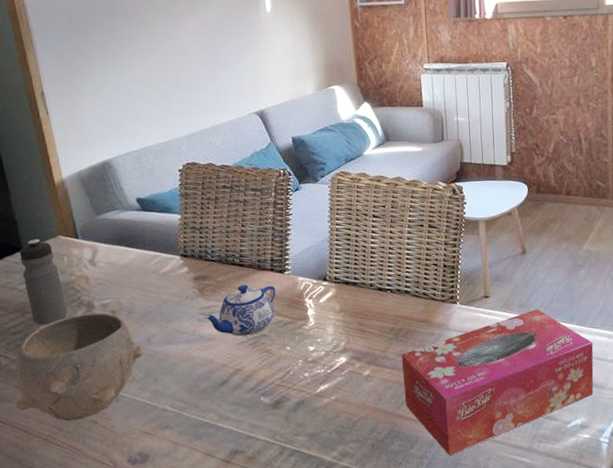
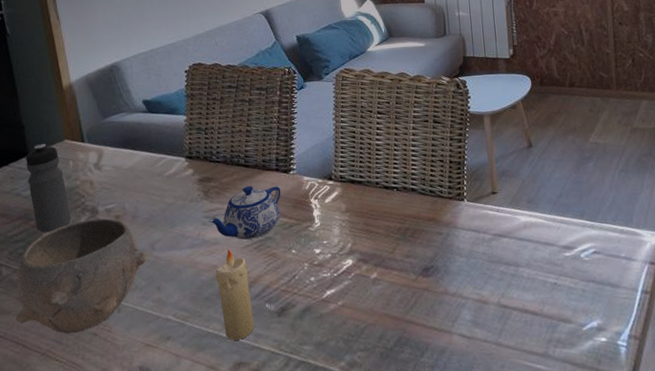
candle: none [211,345,250,430] -> present [215,249,254,340]
tissue box: present [401,308,594,456] -> none [409,204,608,365]

